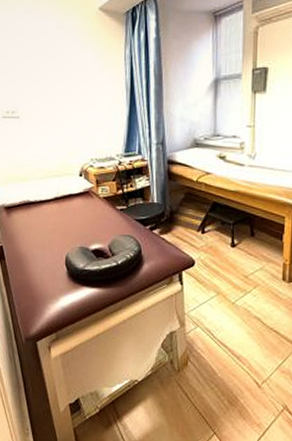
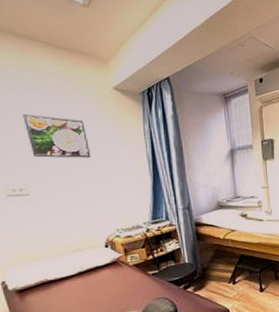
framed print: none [18,37,74,83] -> present [23,113,91,158]

